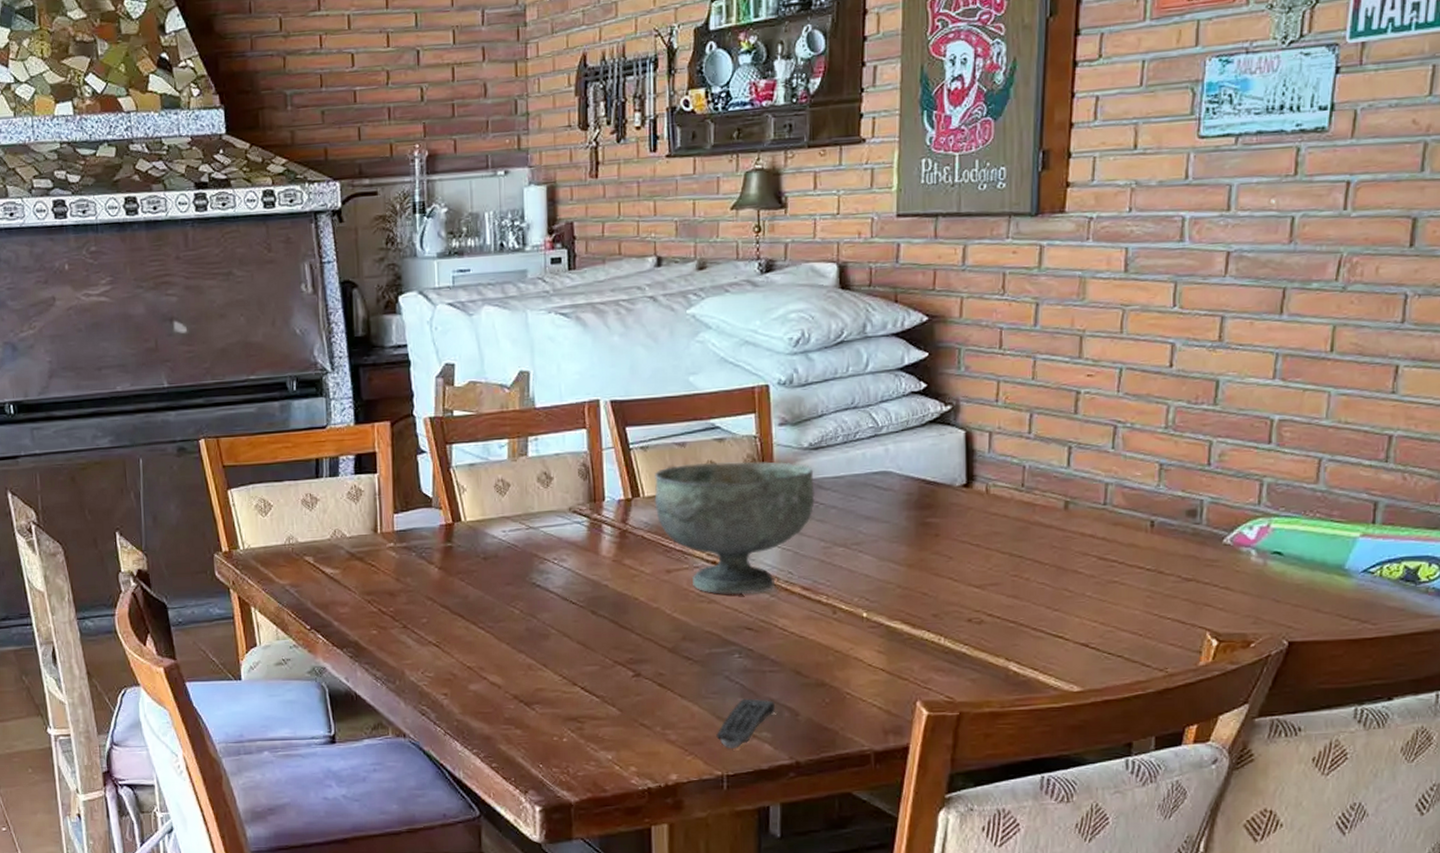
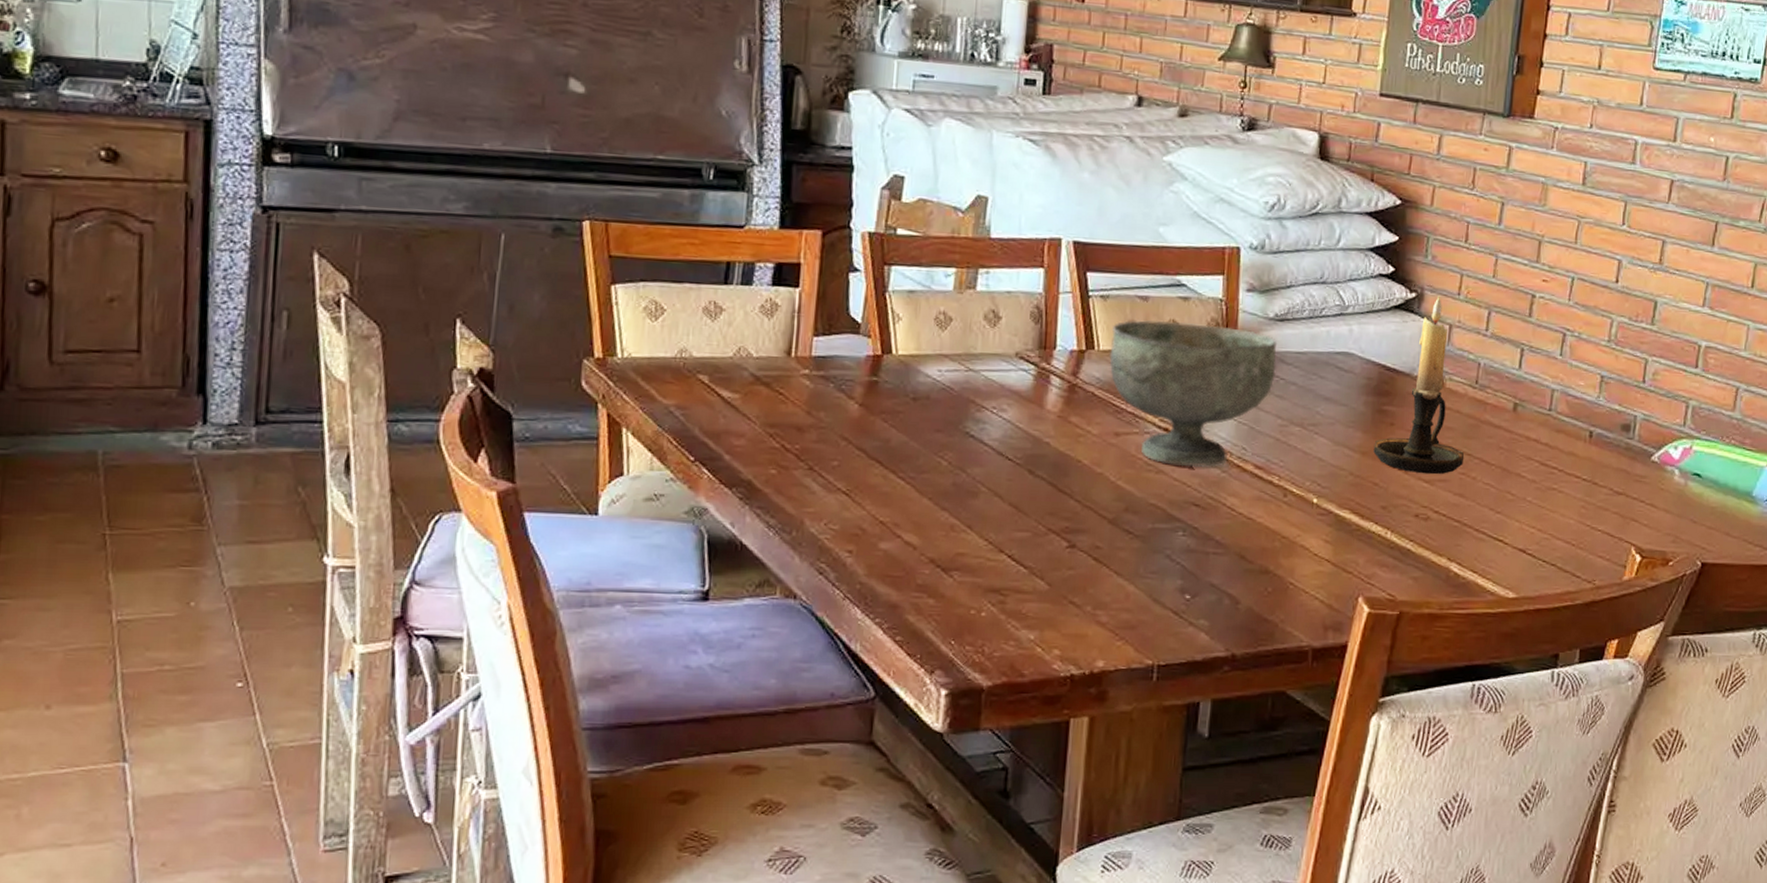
remote control: present [716,698,776,749] -> none [1150,581,1216,637]
candle holder: none [920,405,1016,580] -> present [1373,295,1465,475]

